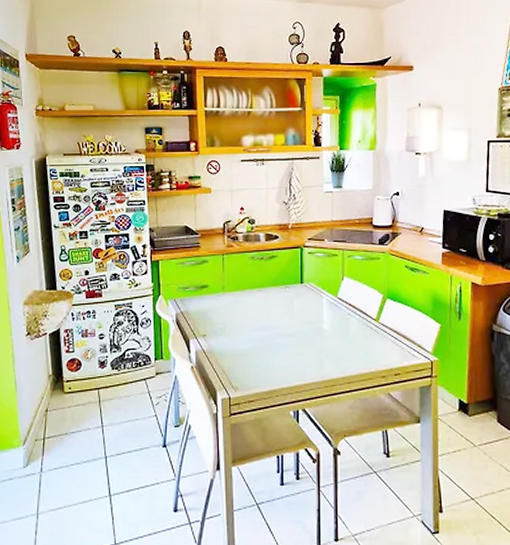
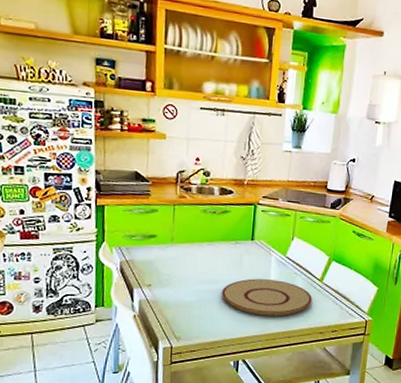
plate: none [276,322,370,361] -> present [222,278,312,316]

